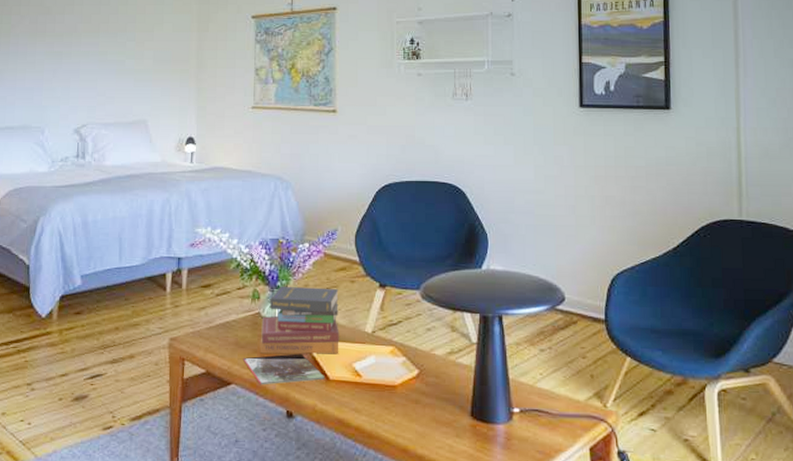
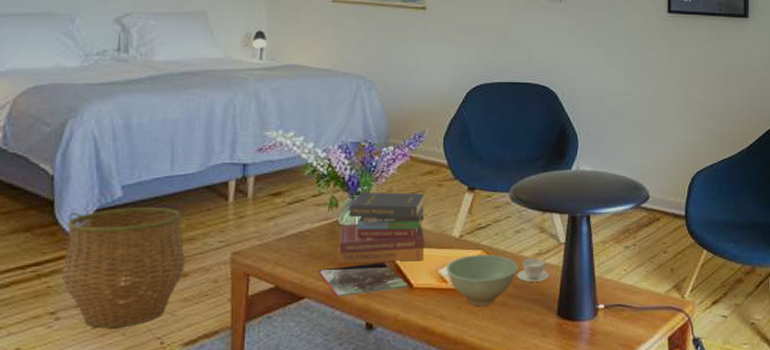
basket: none [35,295,133,401] -> present [61,207,187,329]
bowl: none [360,351,430,403] -> present [446,254,518,307]
teacup: none [429,356,462,381] -> present [517,257,550,282]

